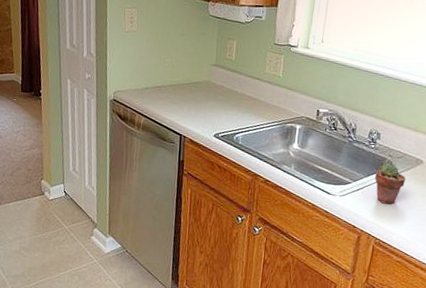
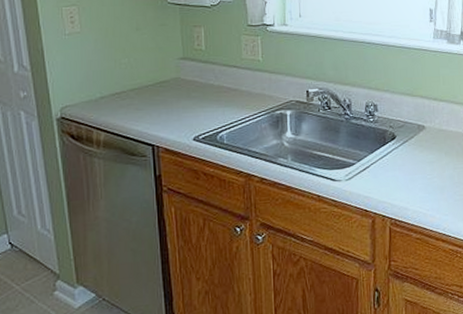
potted succulent: present [375,163,406,205] -> none [379,135,411,180]

